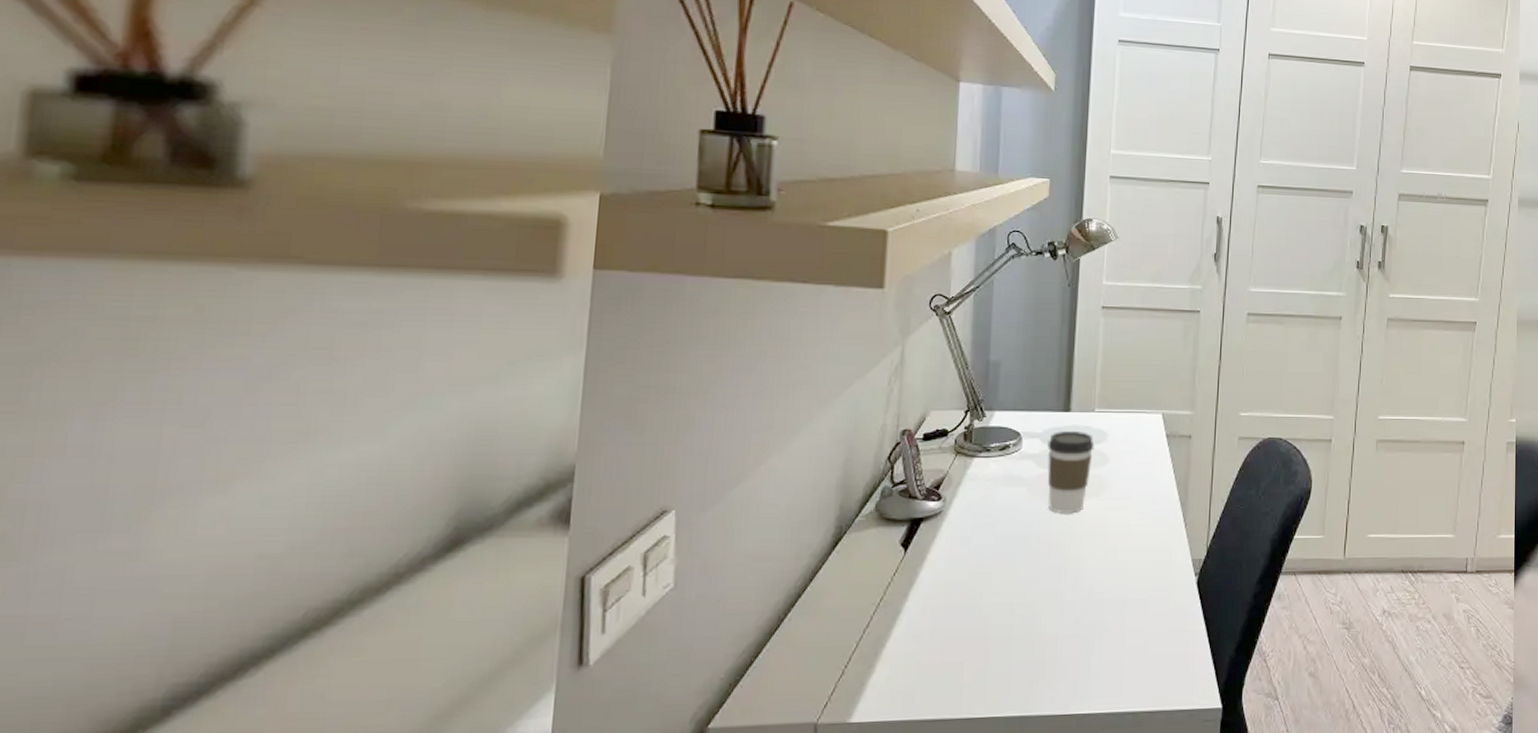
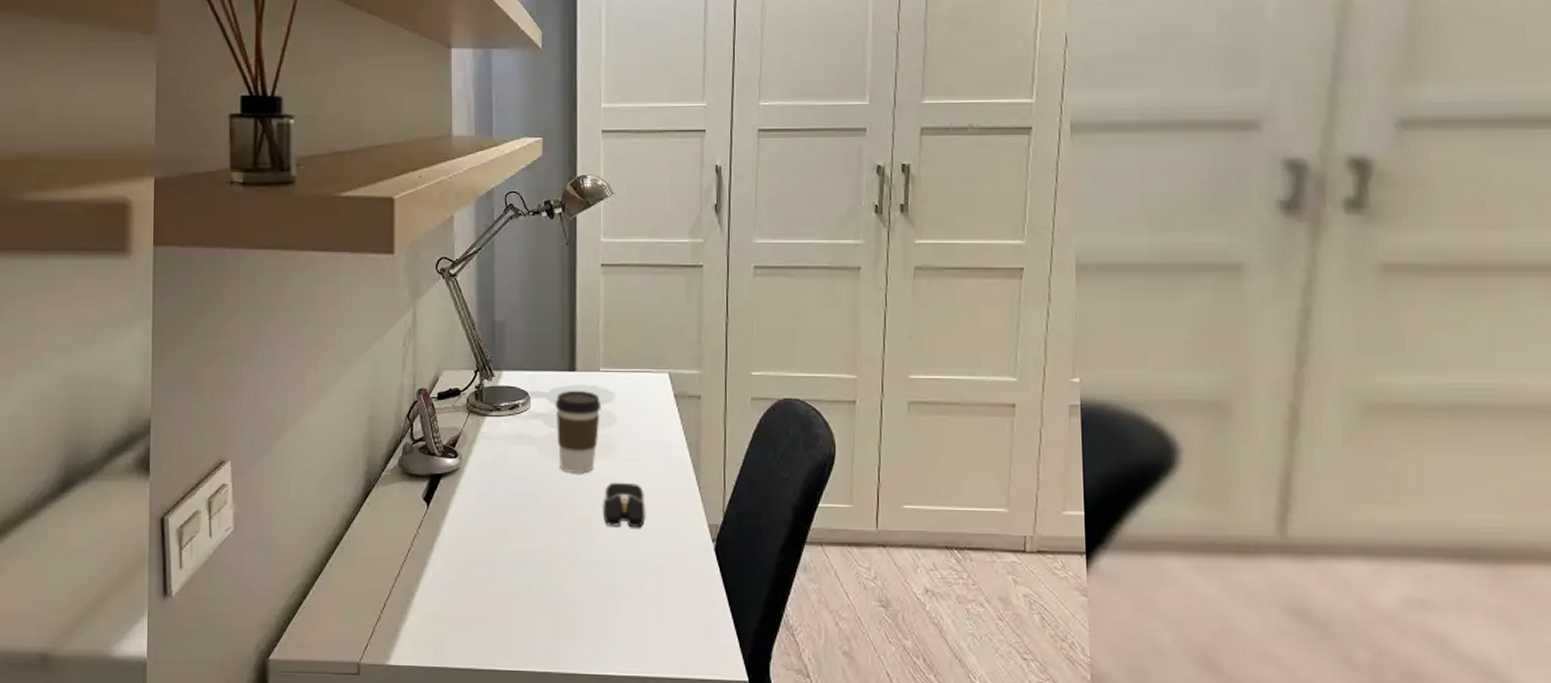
computer mouse: none [1090,521,1133,565] -> present [603,482,646,527]

